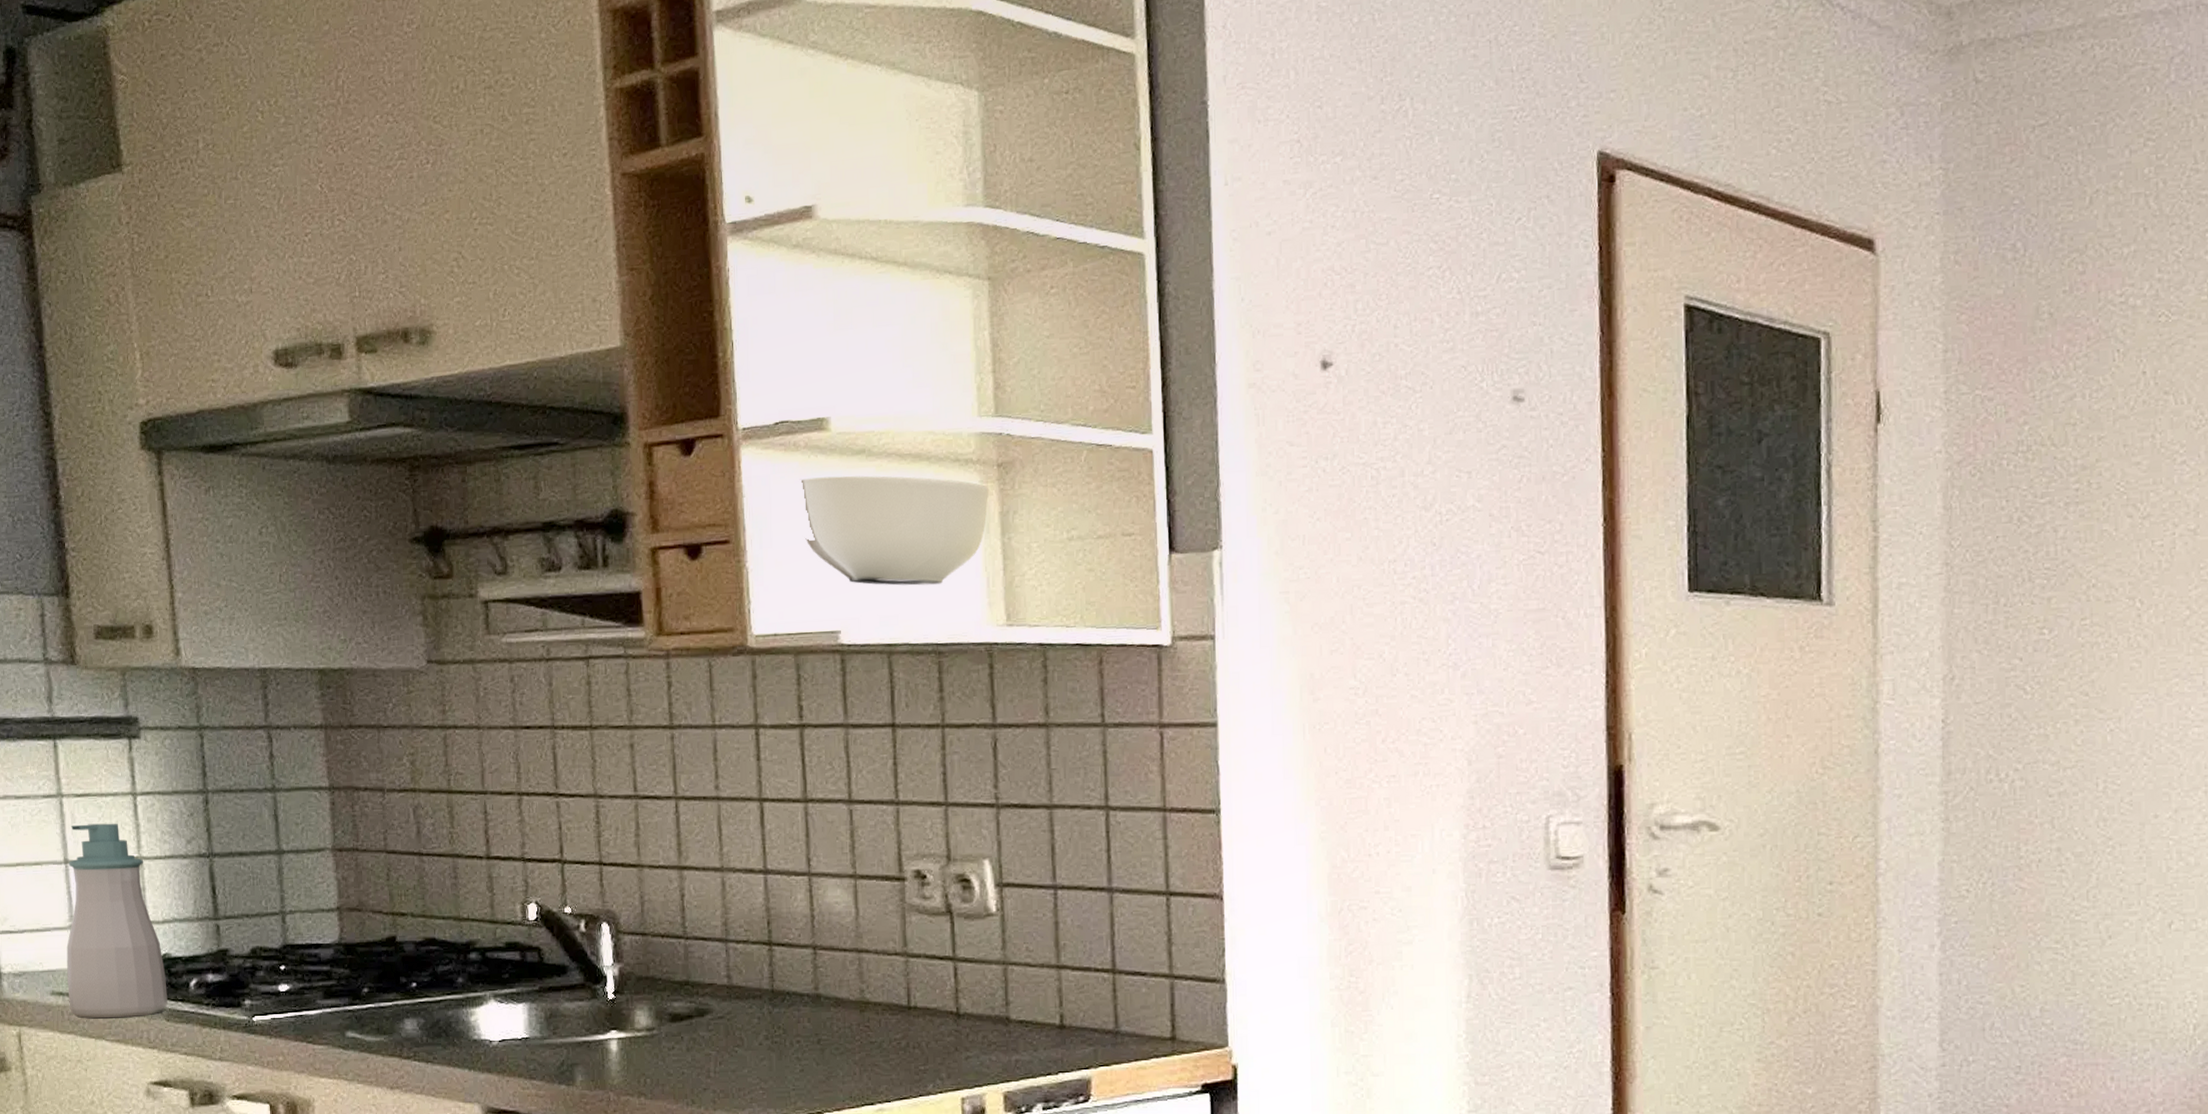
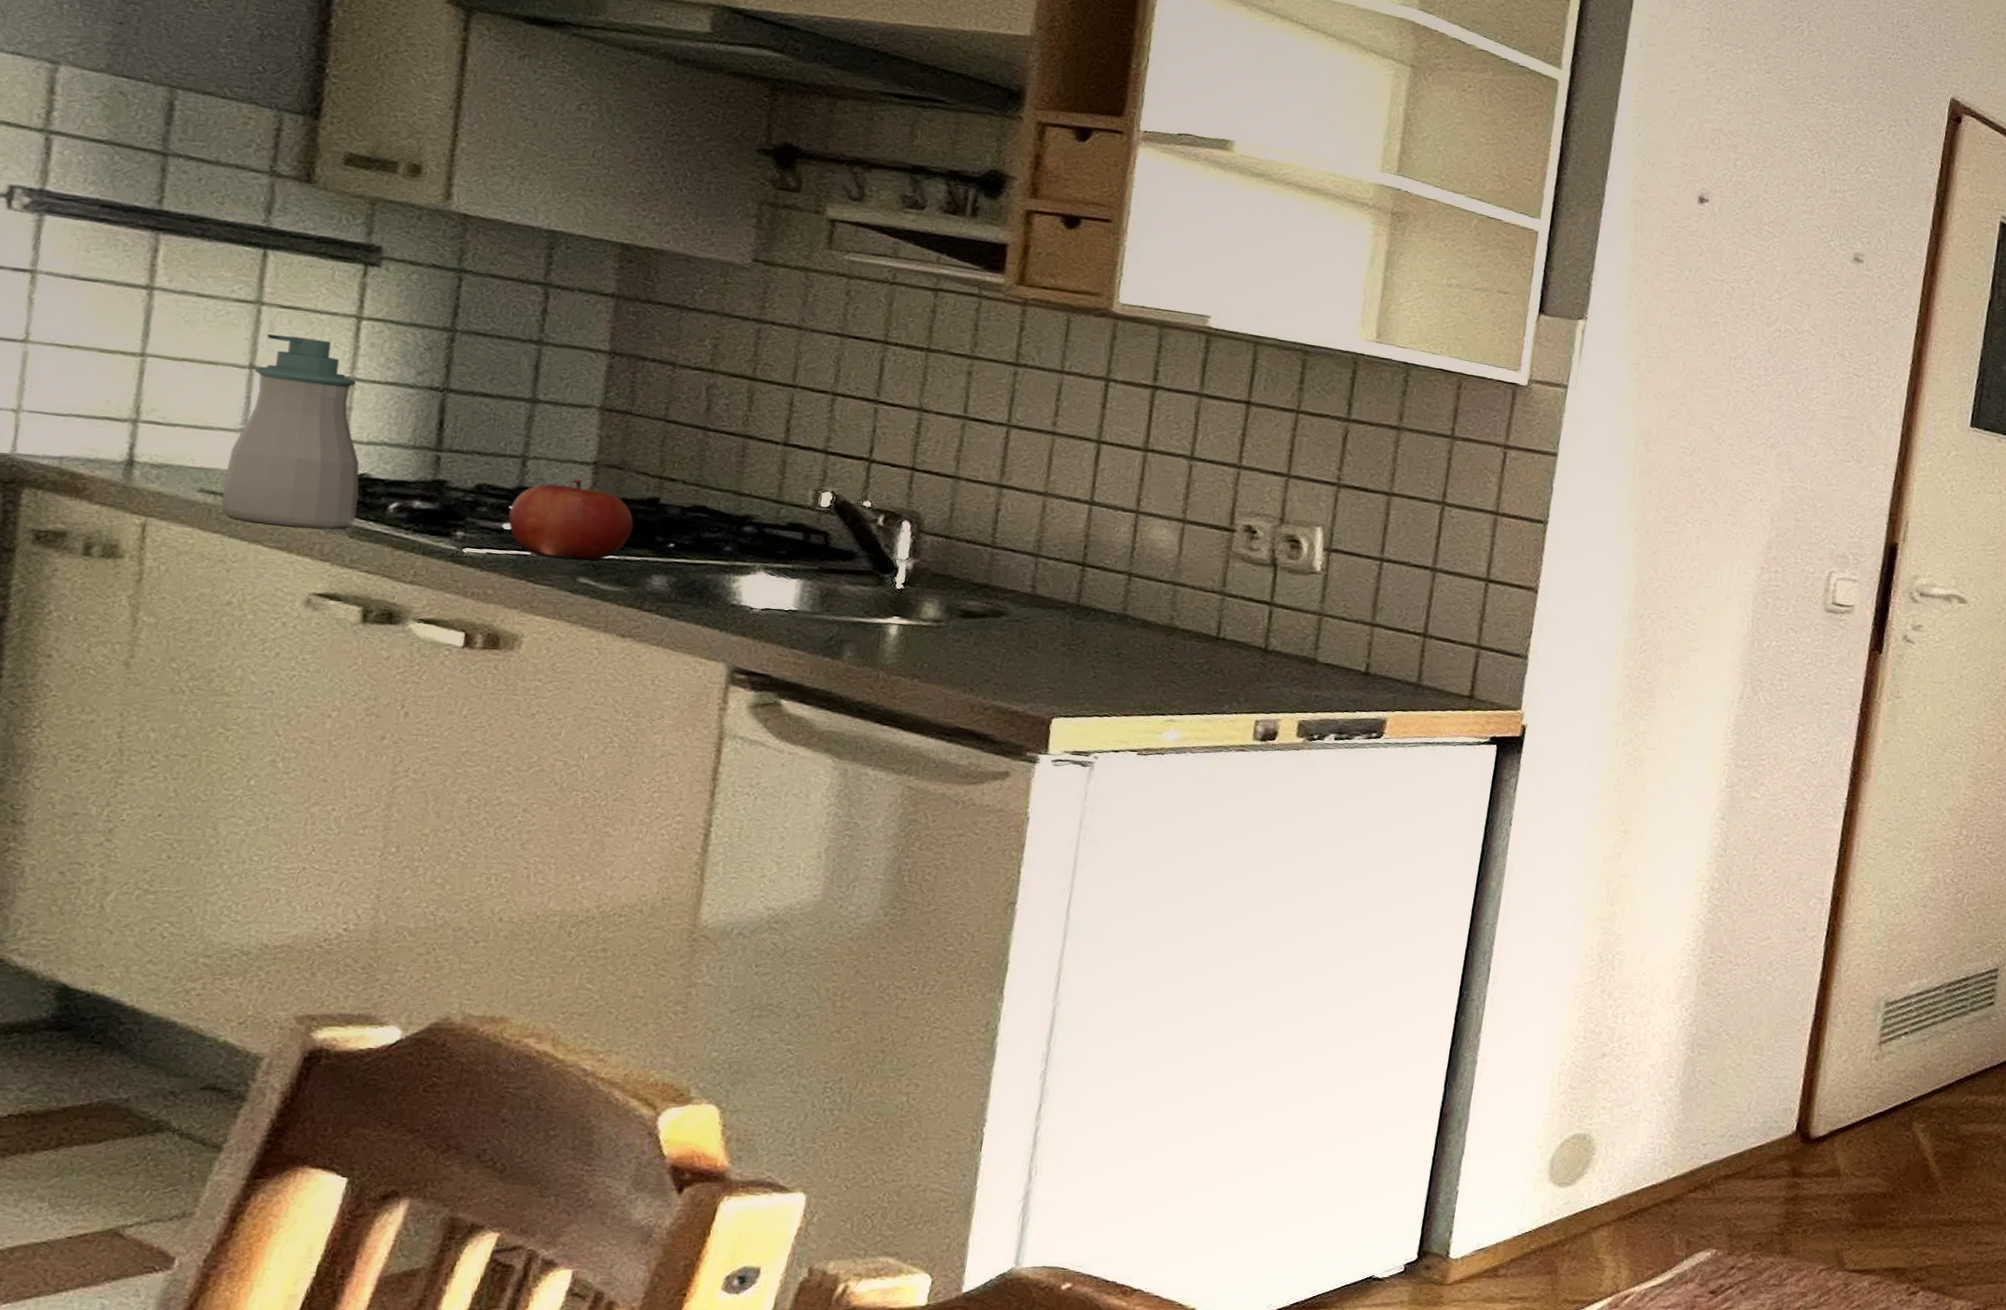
fruit: none [281,928,380,1015] -> present [508,479,634,560]
bowl: present [800,475,990,586] -> none [1190,184,1380,297]

